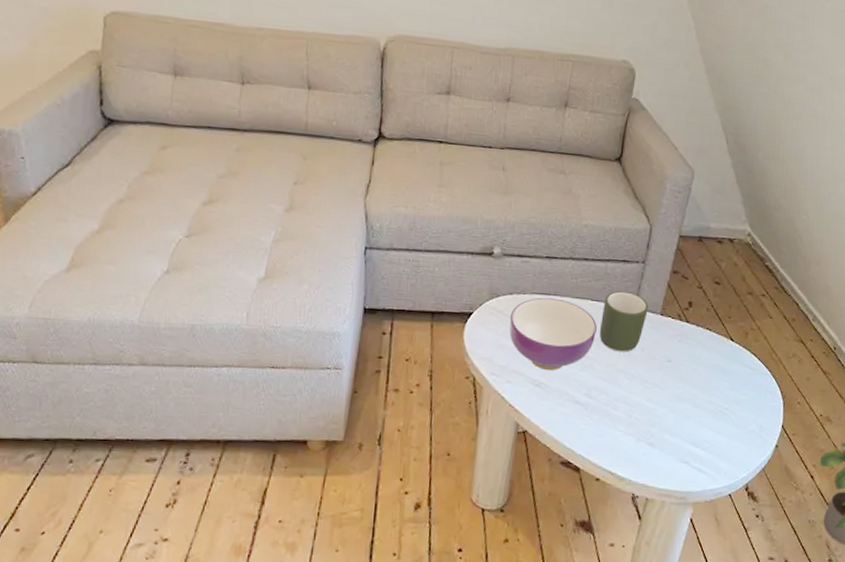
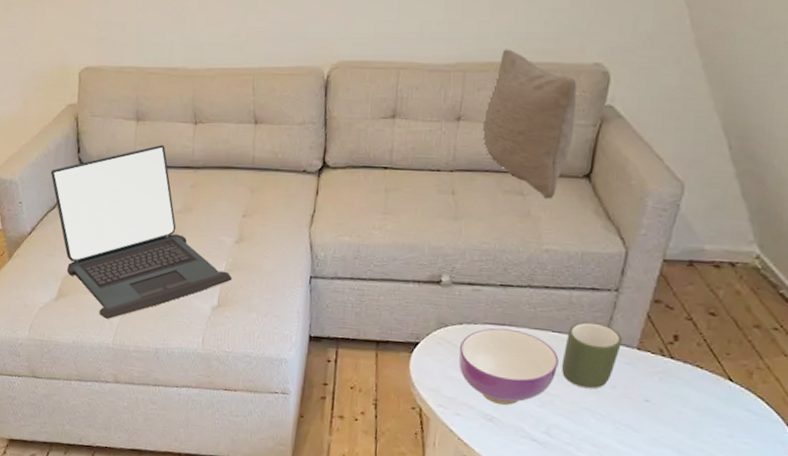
laptop: none [64,103,282,294] -> present [50,145,233,320]
pillow: none [529,39,609,179] -> present [481,49,577,199]

